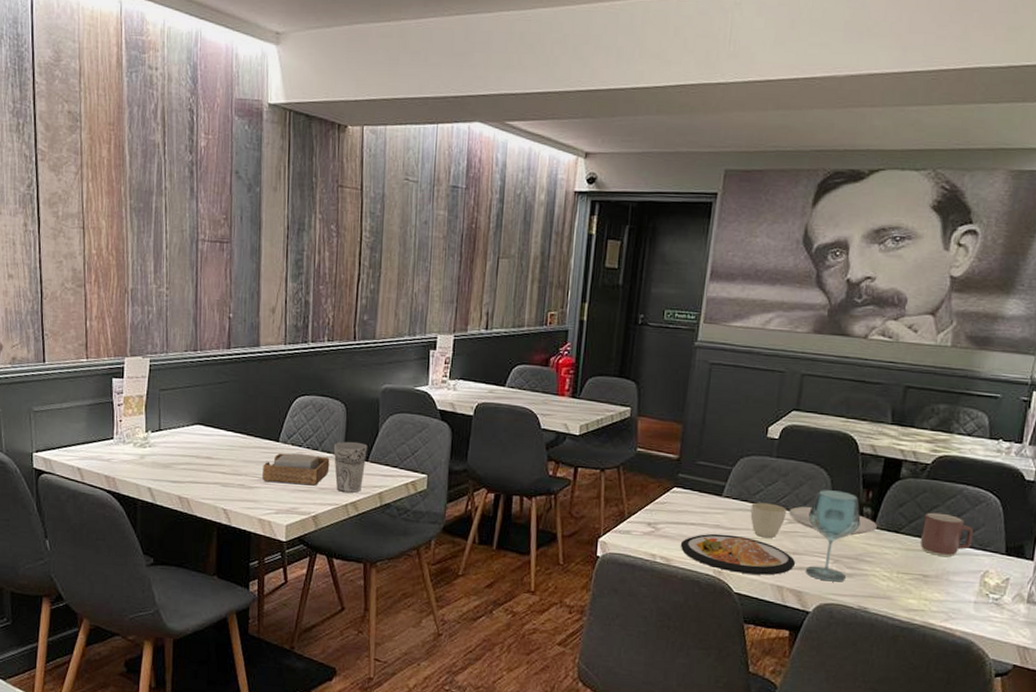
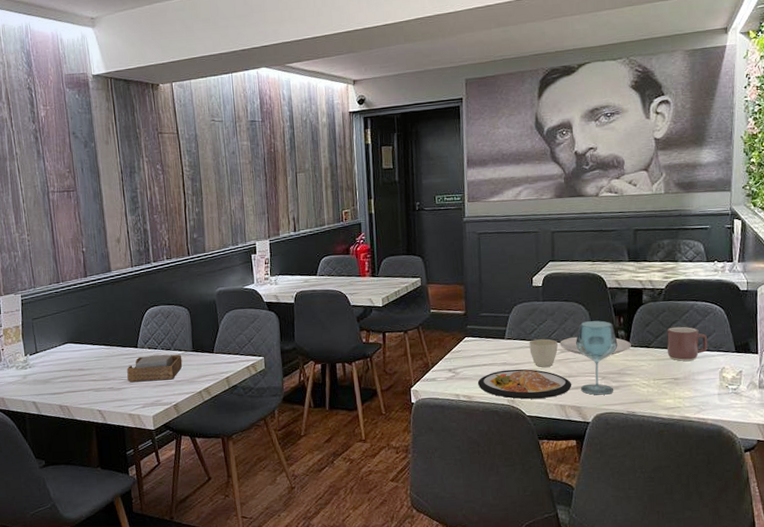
cup: present [333,441,368,493] -> none [183,338,212,381]

